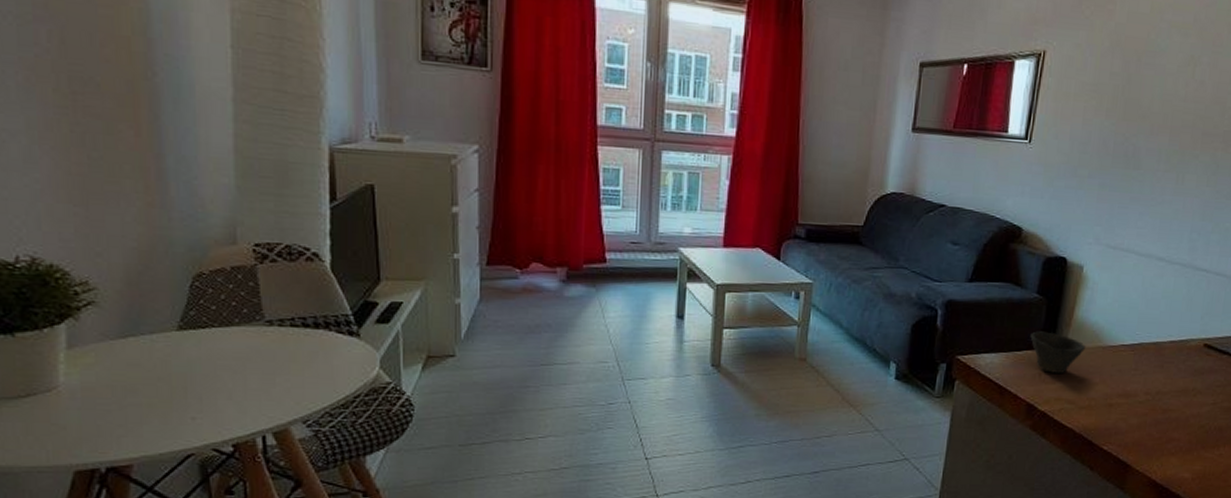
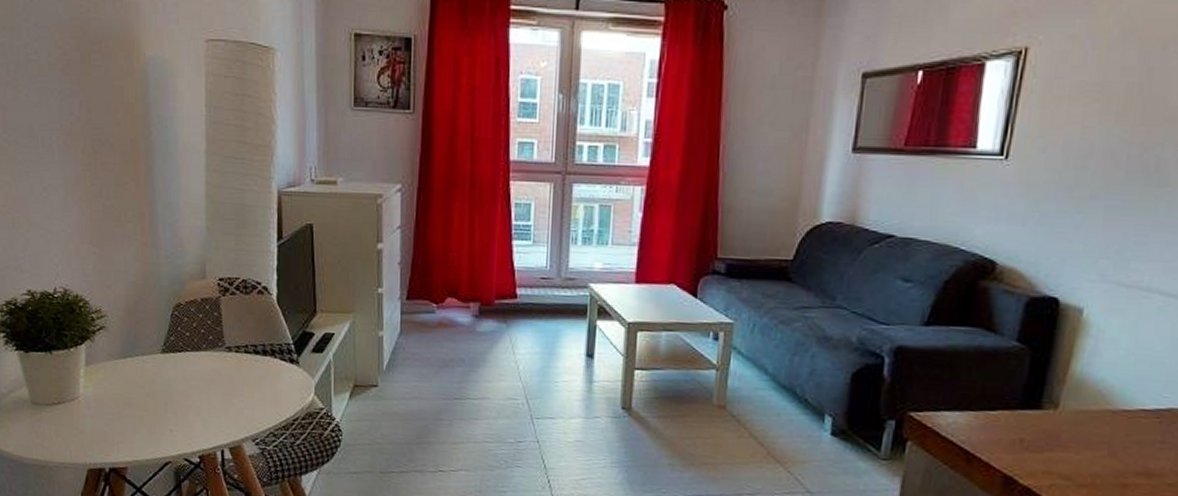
cup: present [1030,331,1086,373] -> none [1007,387,1088,441]

